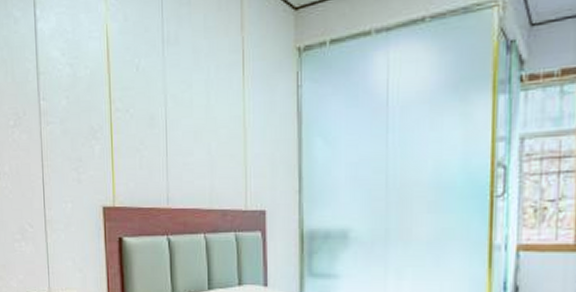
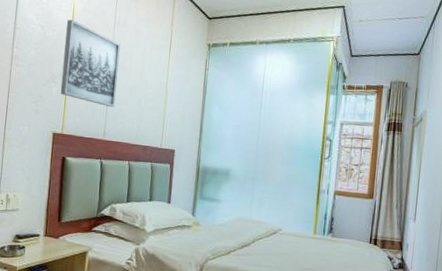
wall art: none [101,47,176,162] -> present [60,19,121,107]

